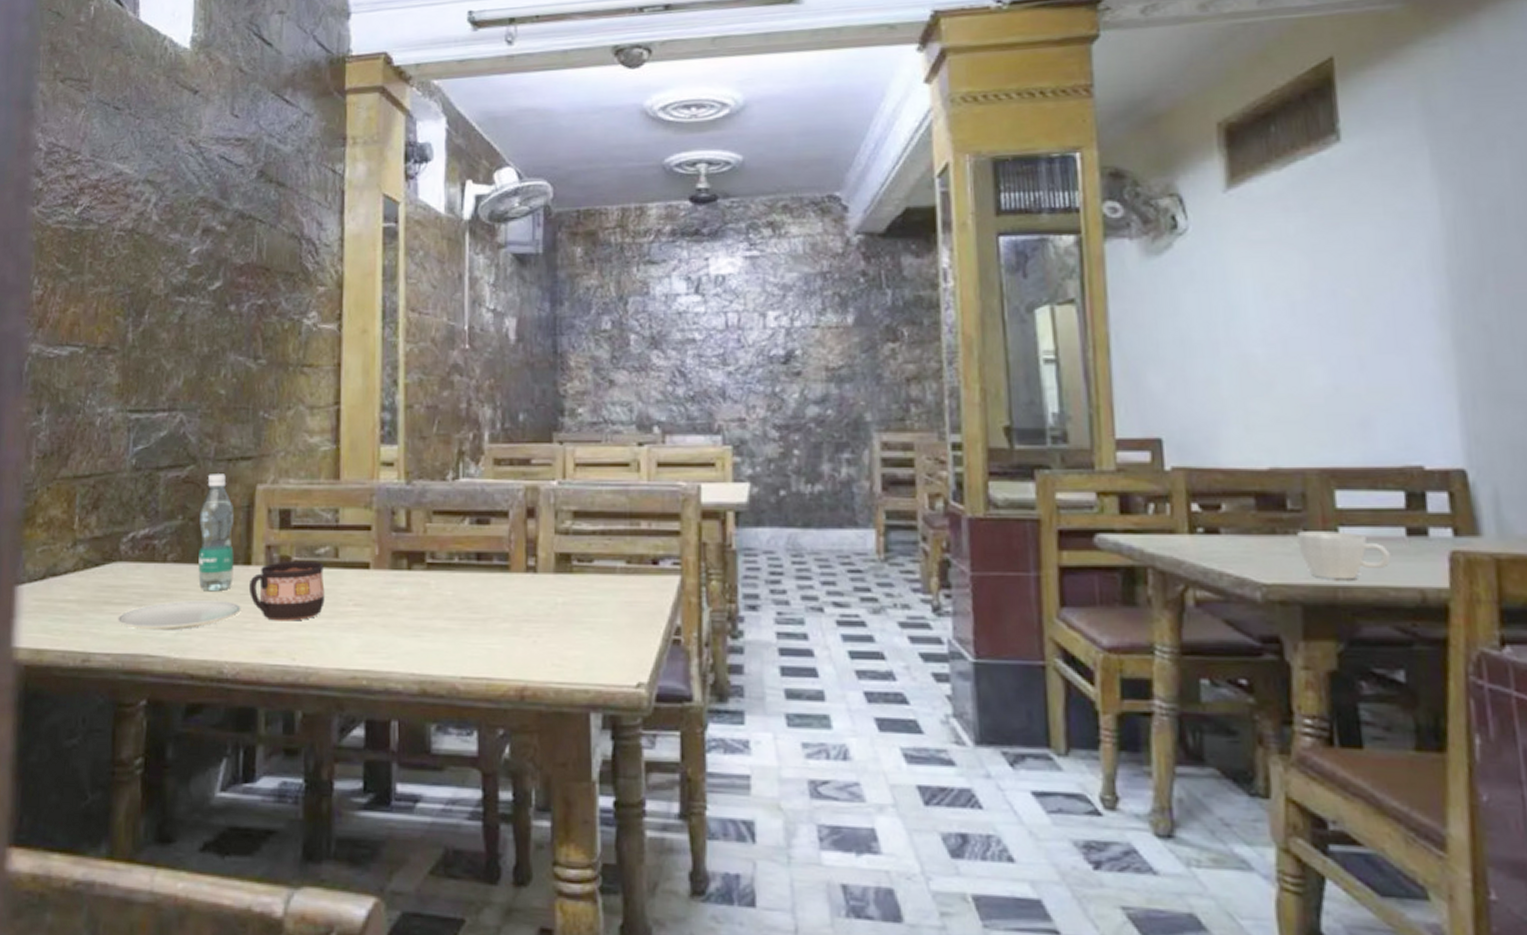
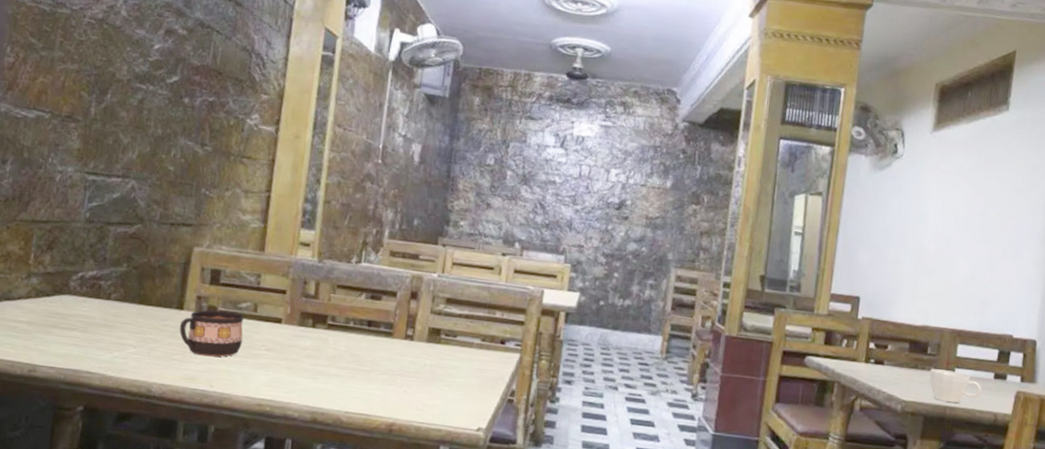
plate: present [117,600,241,631] -> none [63,331,172,355]
bottle: present [198,474,234,590] -> none [136,233,172,327]

